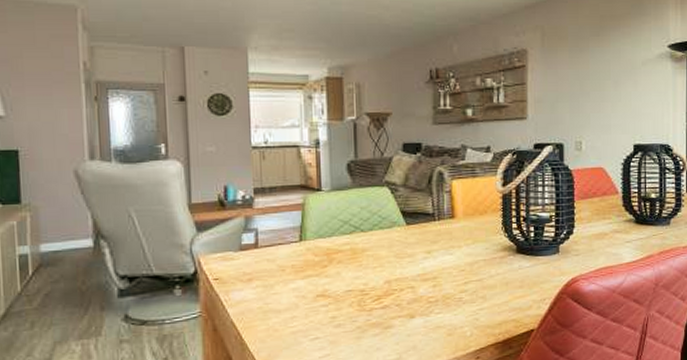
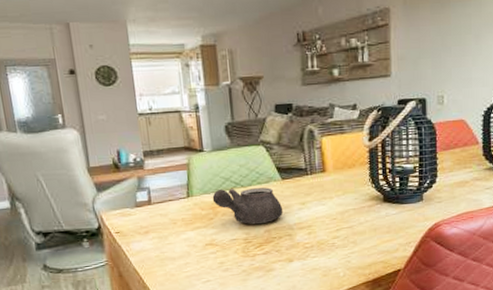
teapot: none [328,233,407,274] -> present [212,187,284,225]

